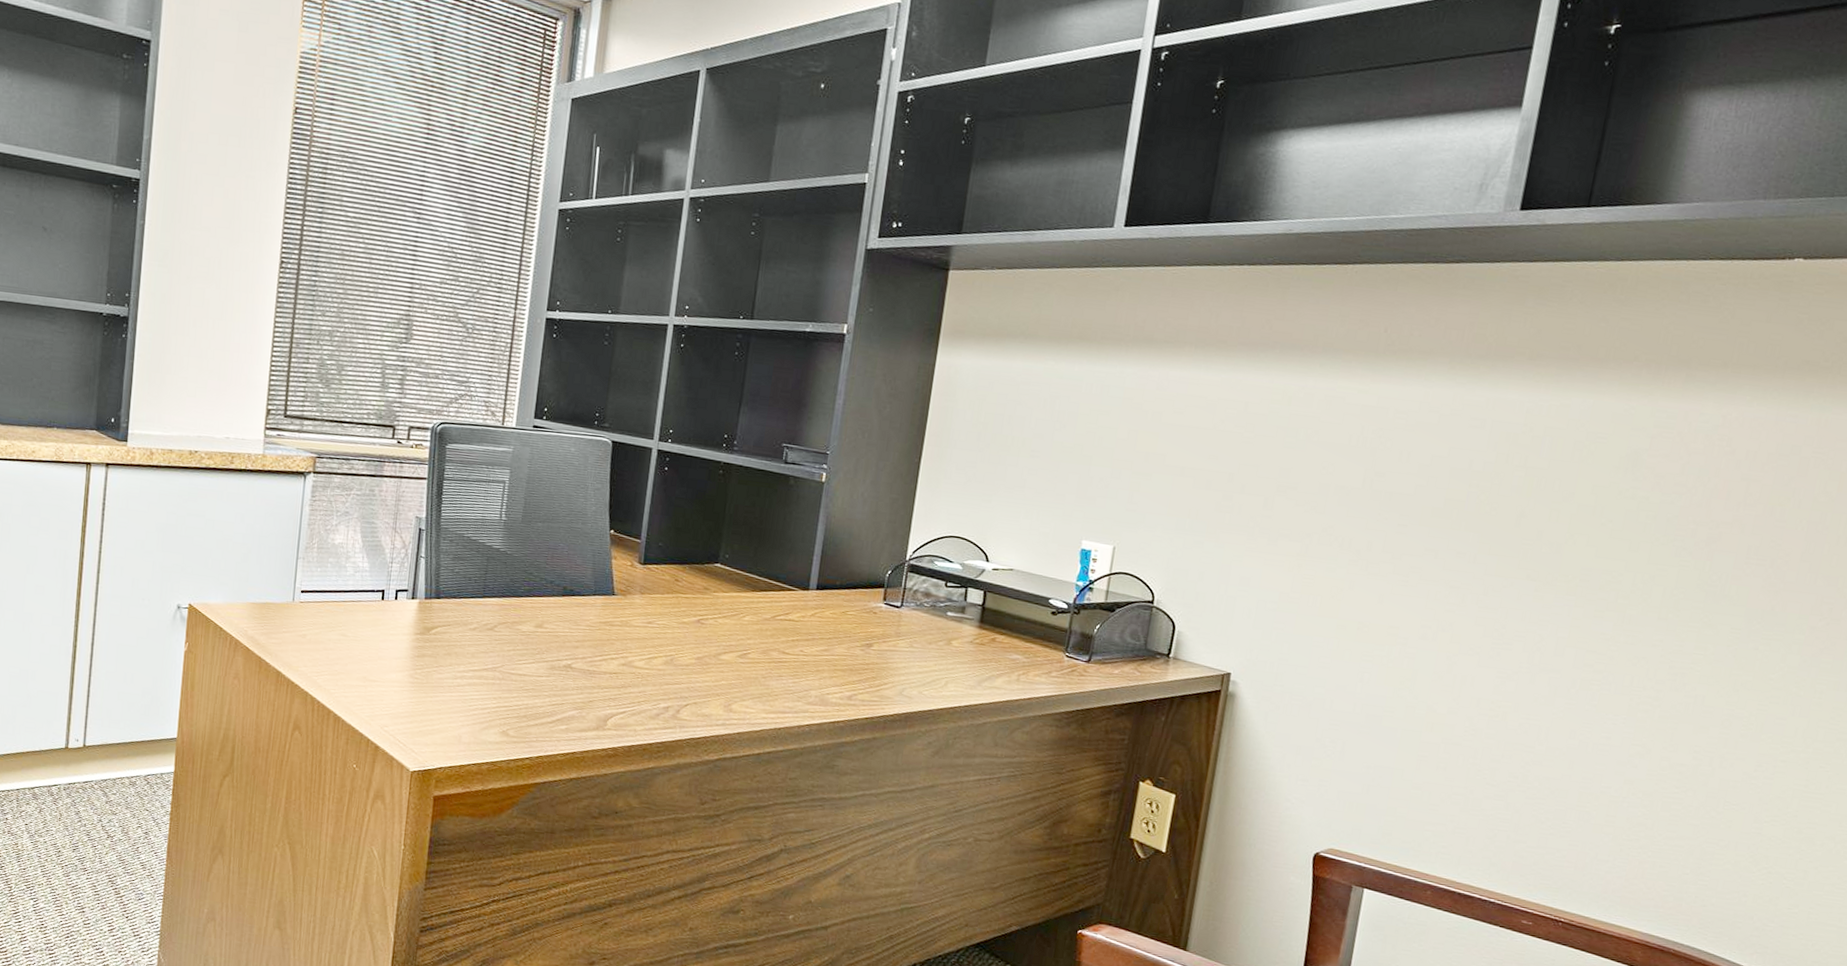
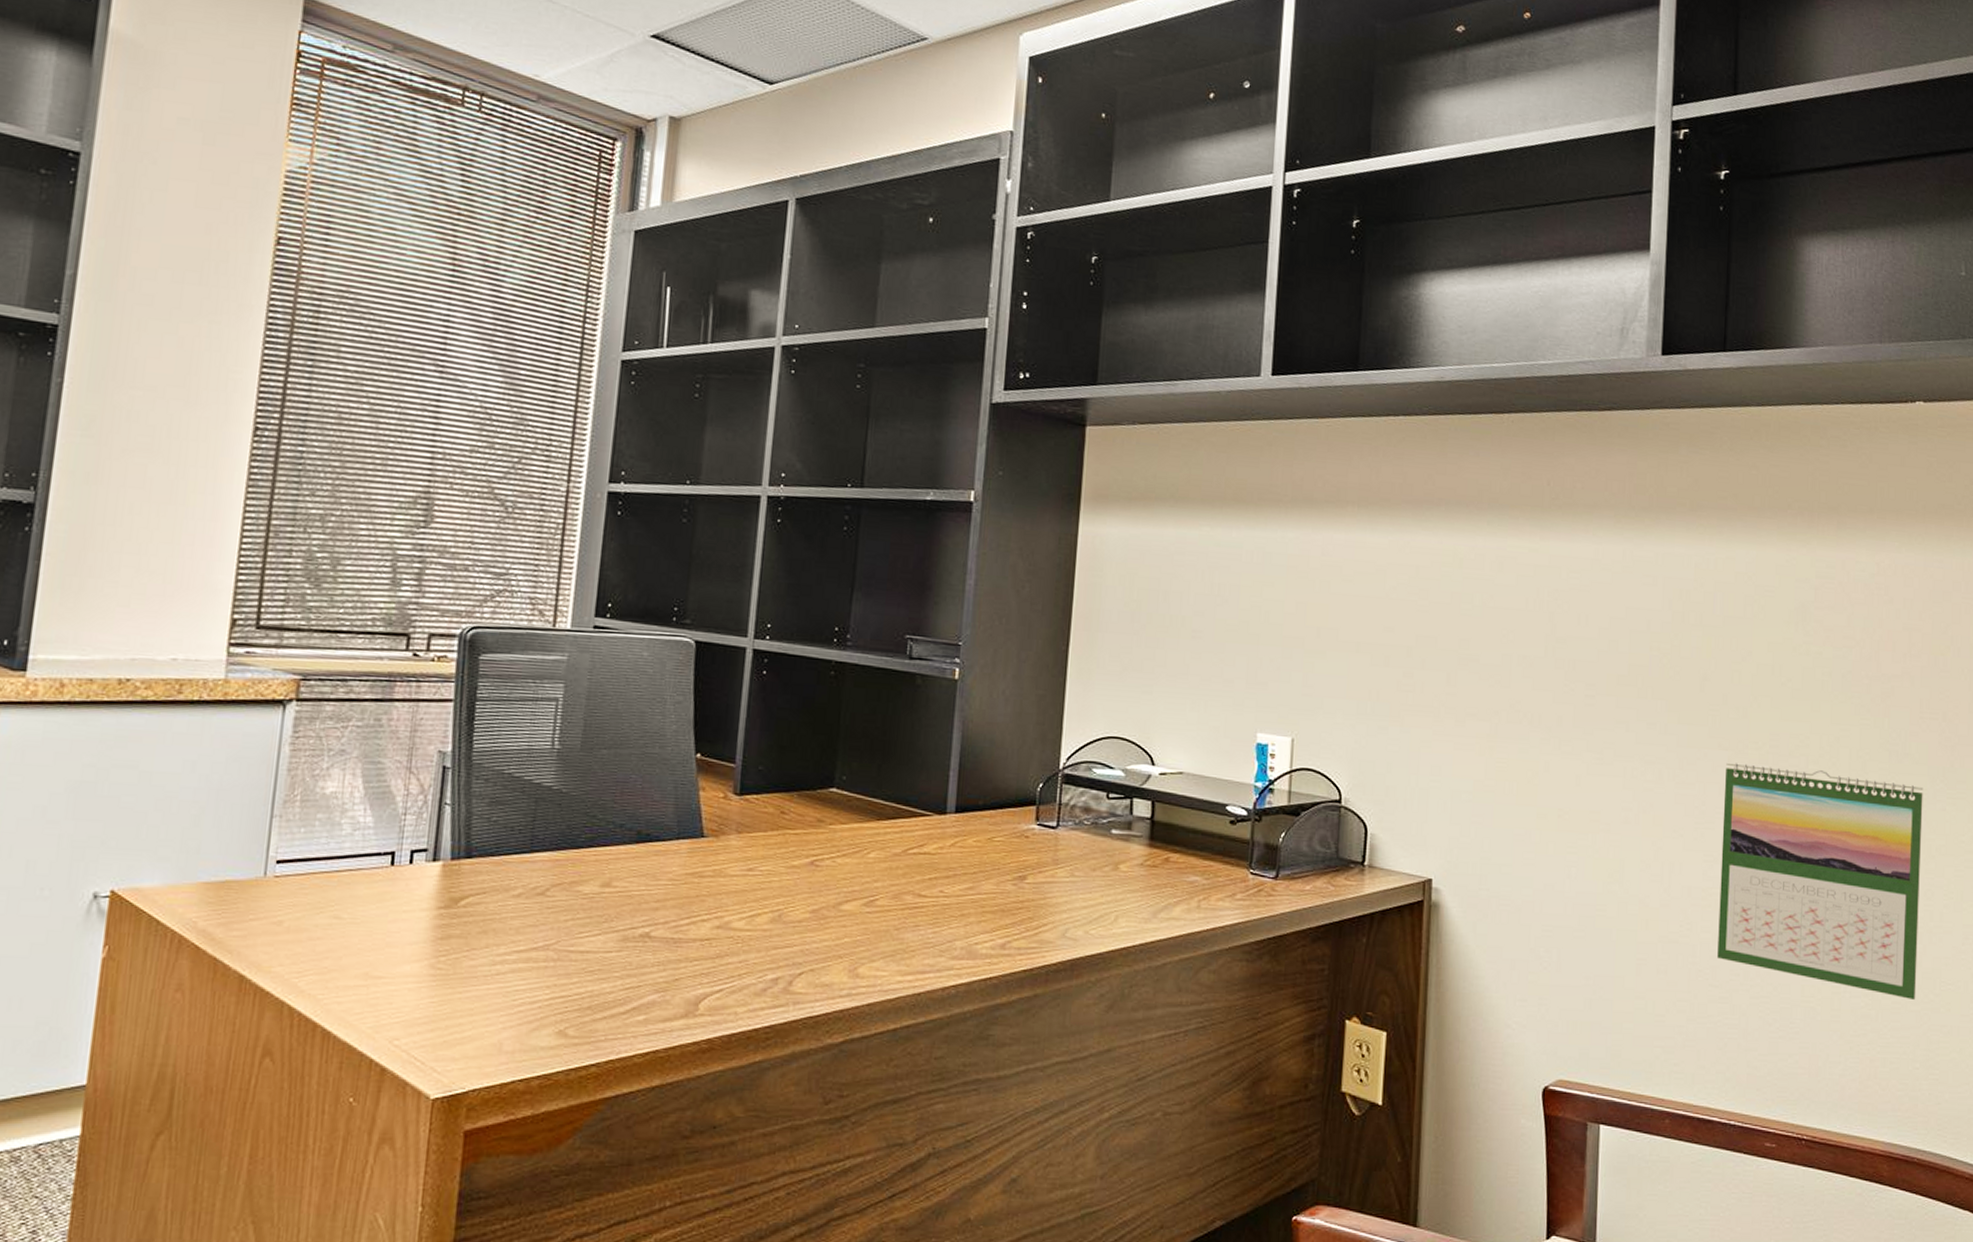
calendar: none [1498,592,1738,815] -> present [1717,762,1923,1000]

